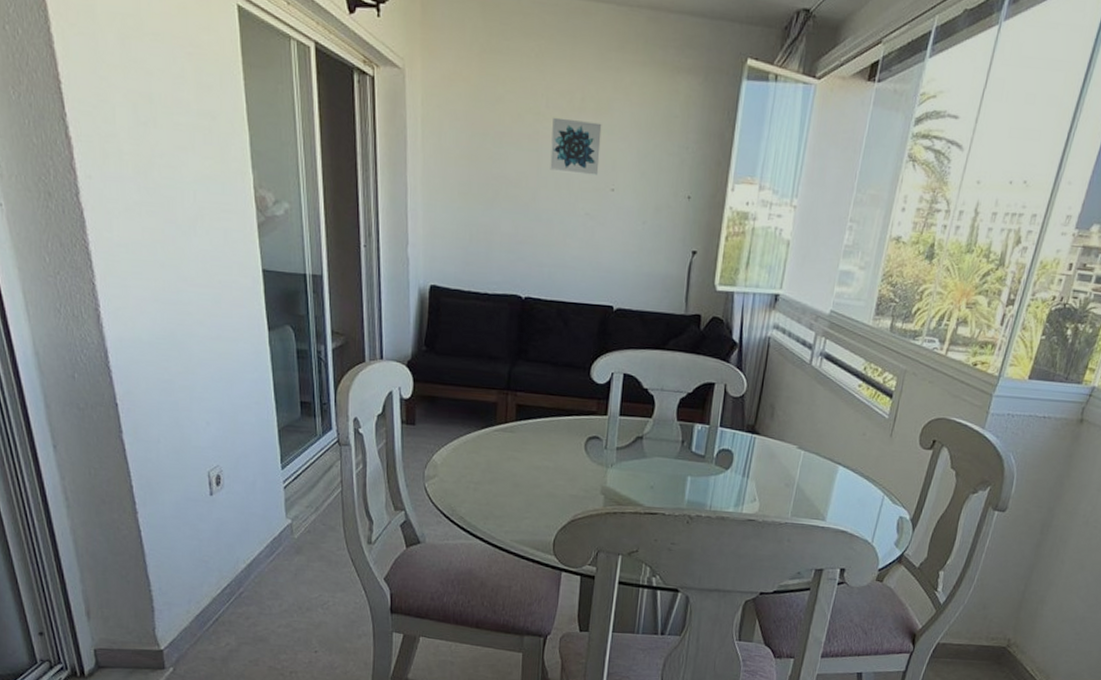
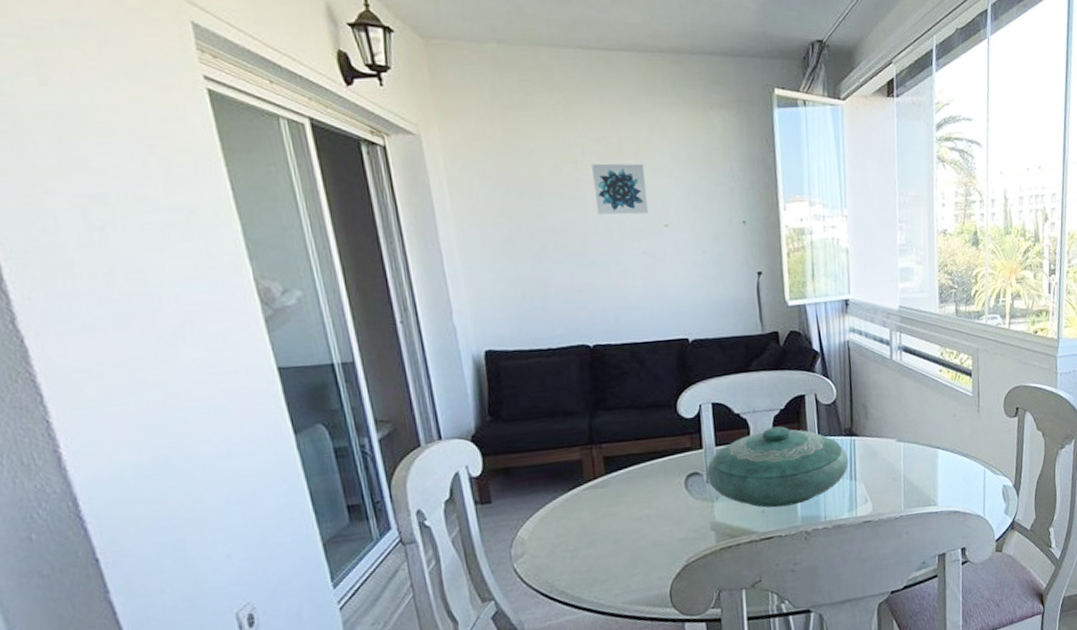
decorative bowl: none [606,408,745,488] -> present [706,426,849,508]

